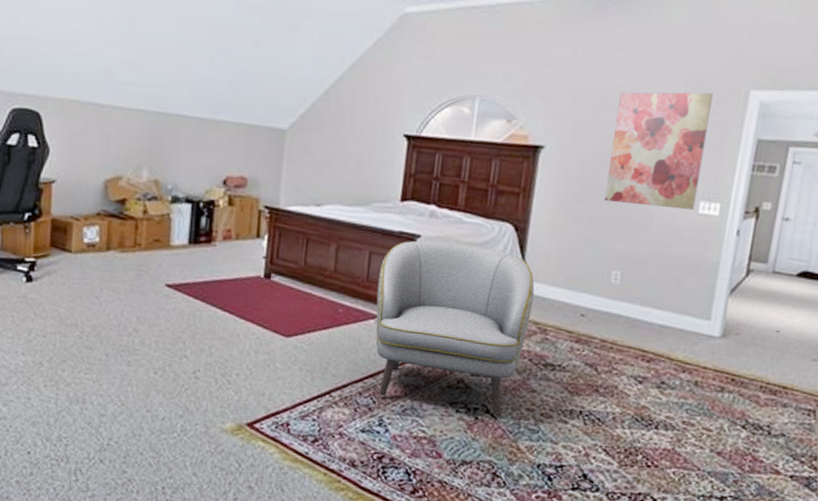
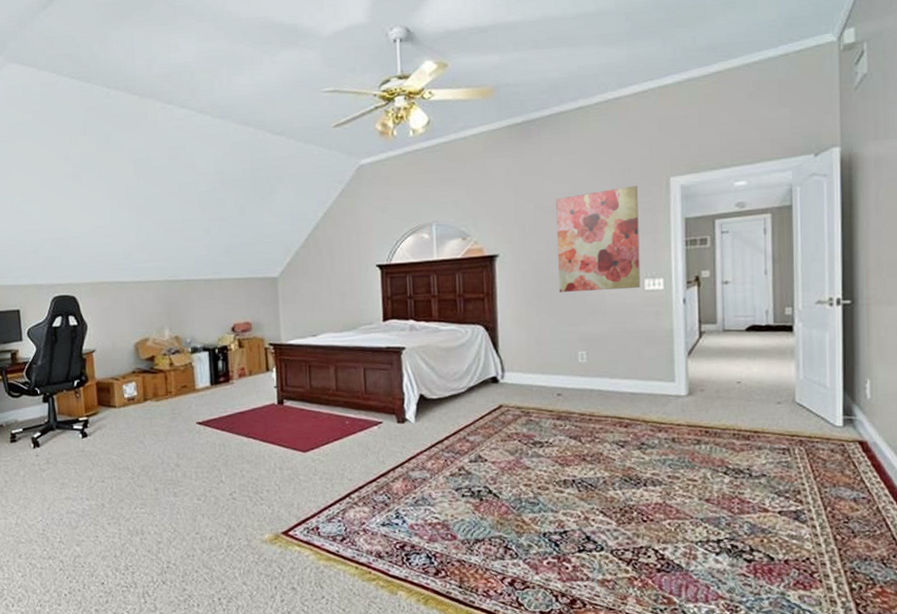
armchair: present [375,240,535,416] -> none [374,348,513,495]

